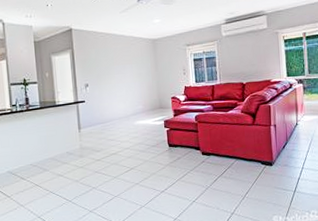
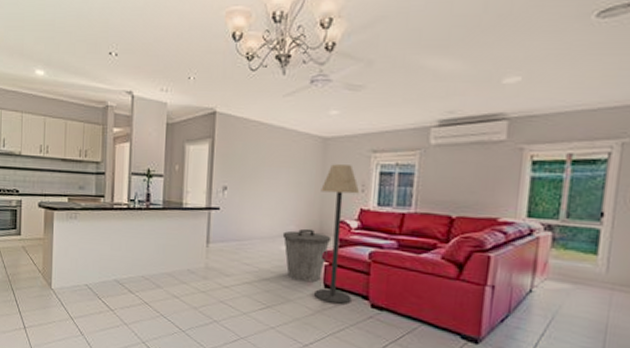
trash can: none [134,106,169,145] -> present [282,228,332,282]
floor lamp: none [156,57,189,157] -> present [314,164,360,305]

